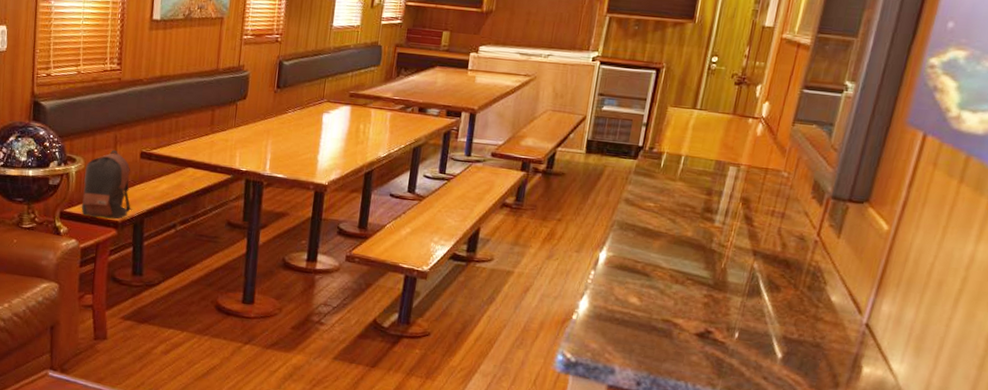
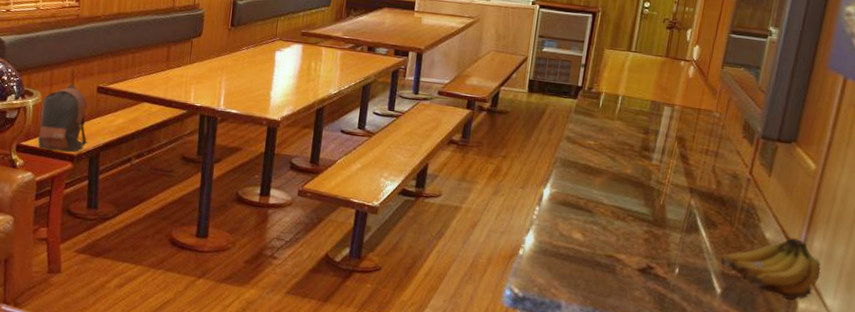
fruit: none [782,301,889,364] -> present [720,238,821,300]

